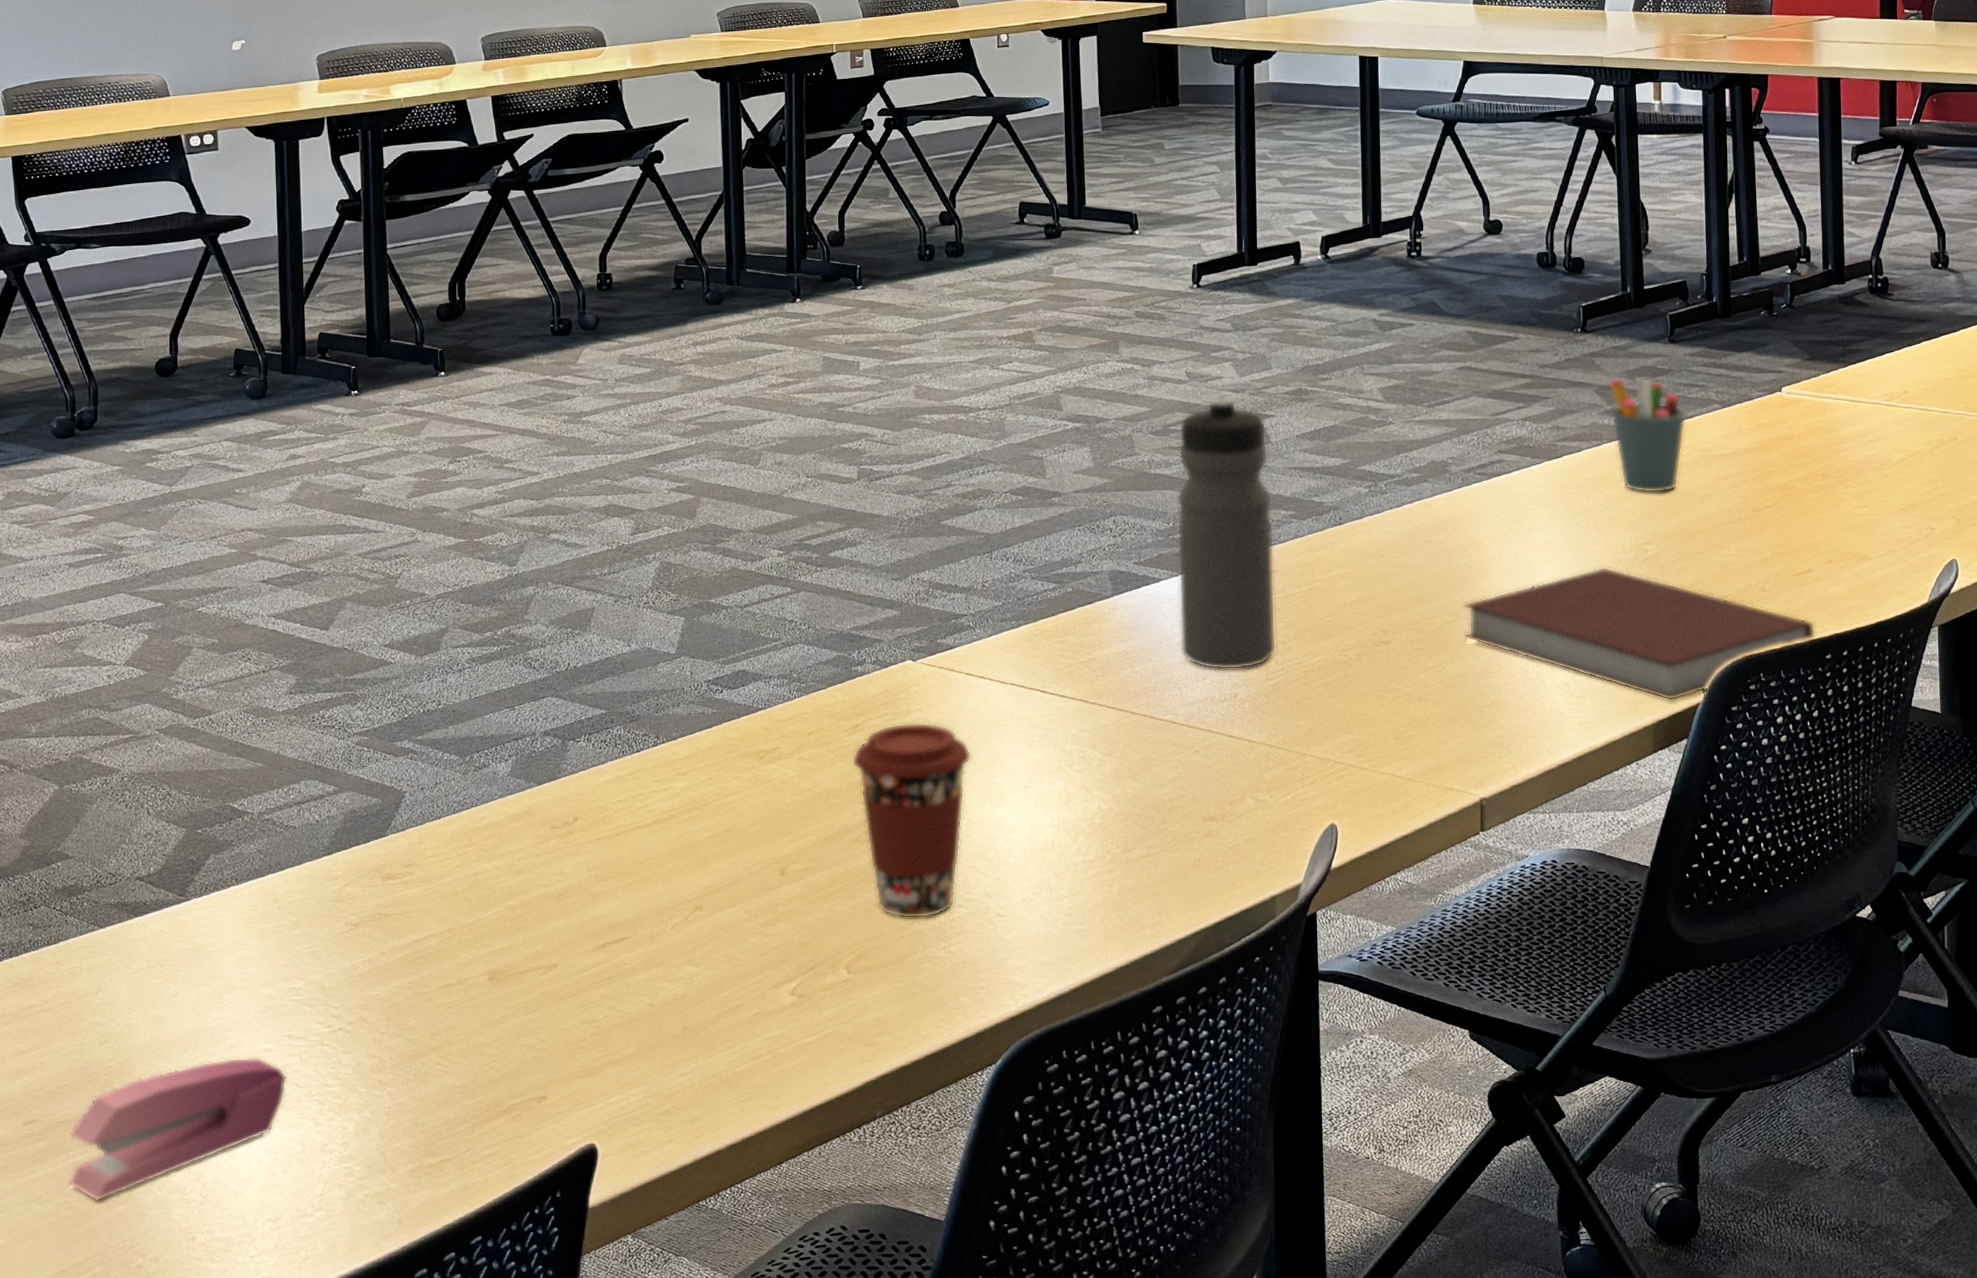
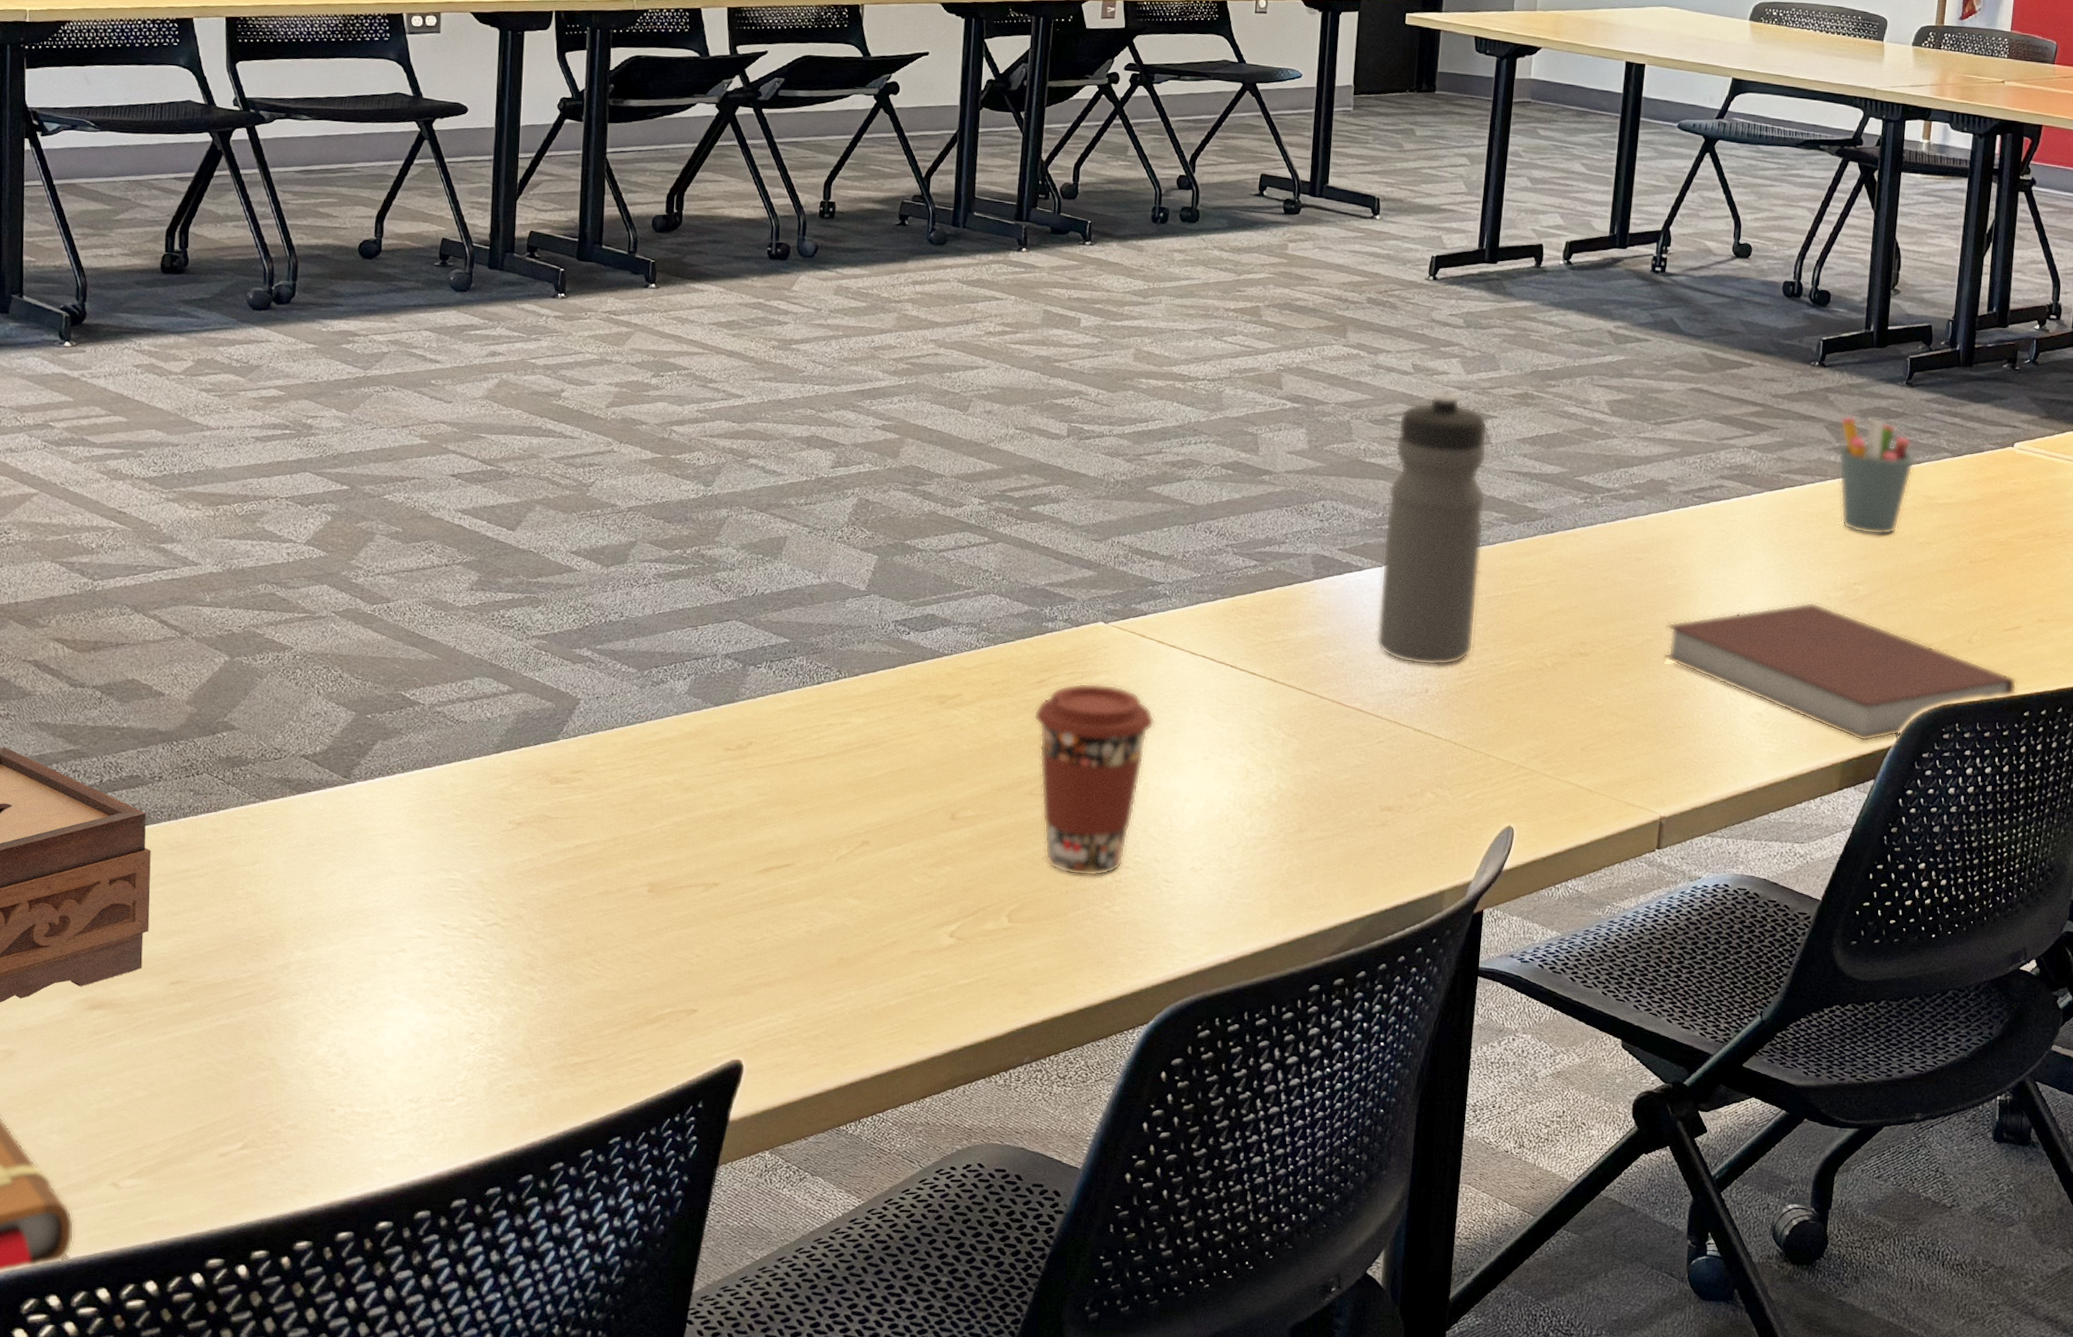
stapler: present [69,1057,288,1201] -> none [212,940,440,1066]

